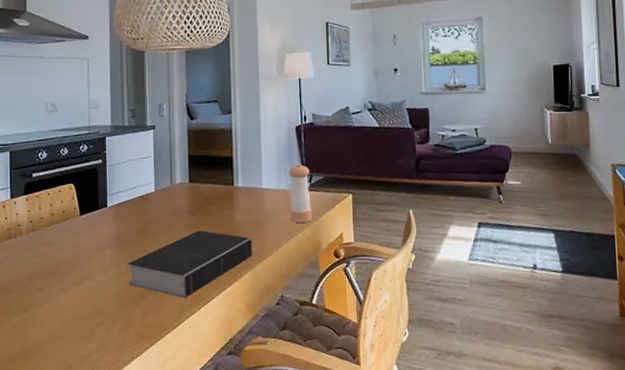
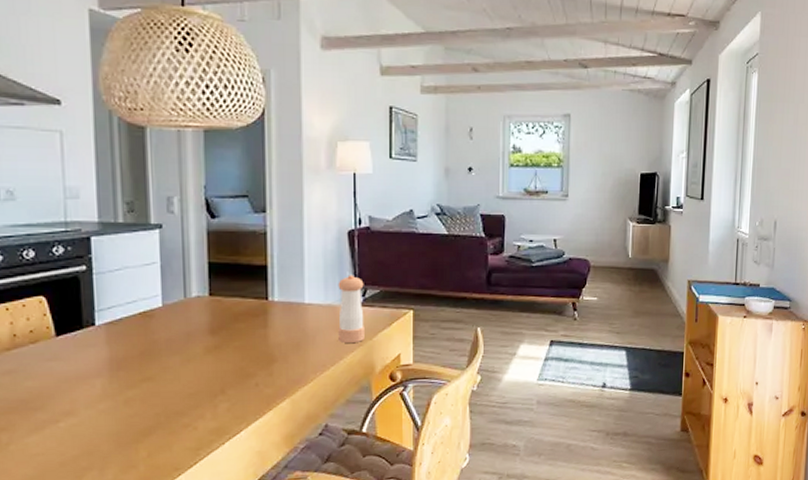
book: present [128,230,258,298] -> none [126,353,298,433]

